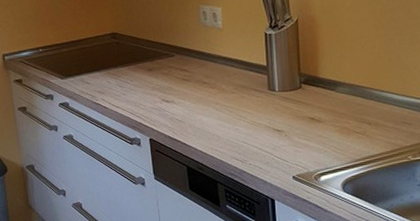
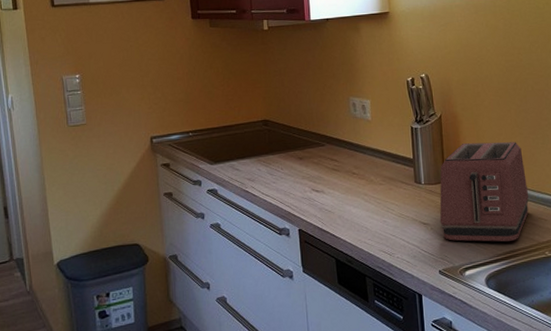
toaster: none [294,44,393,147] -> present [439,142,529,242]

